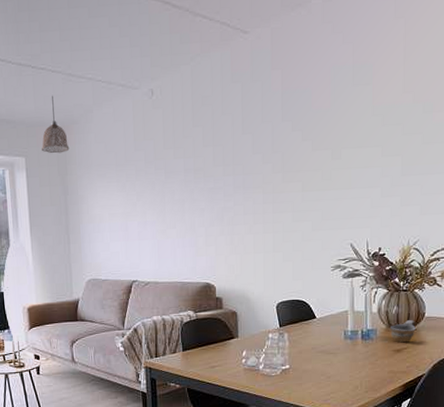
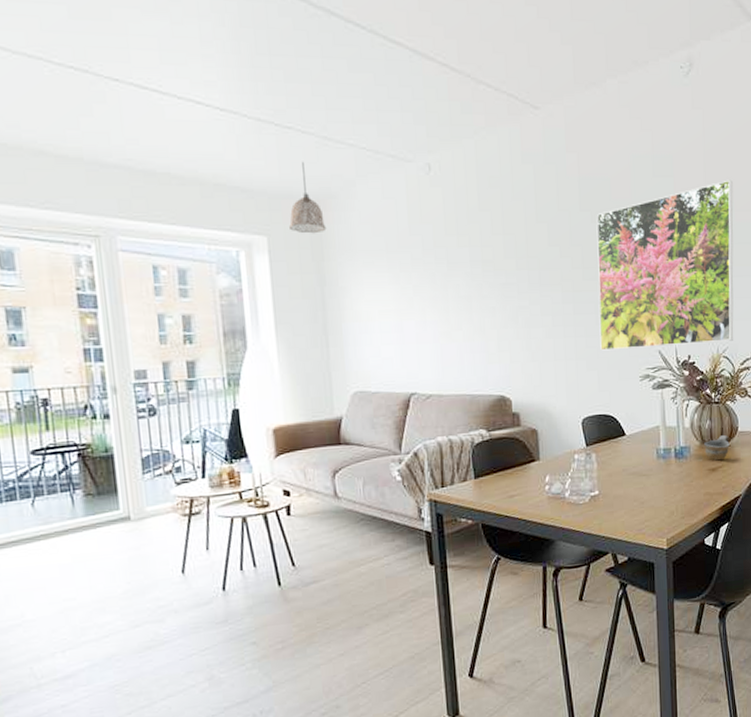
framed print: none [296,83,432,244] -> present [596,180,734,351]

